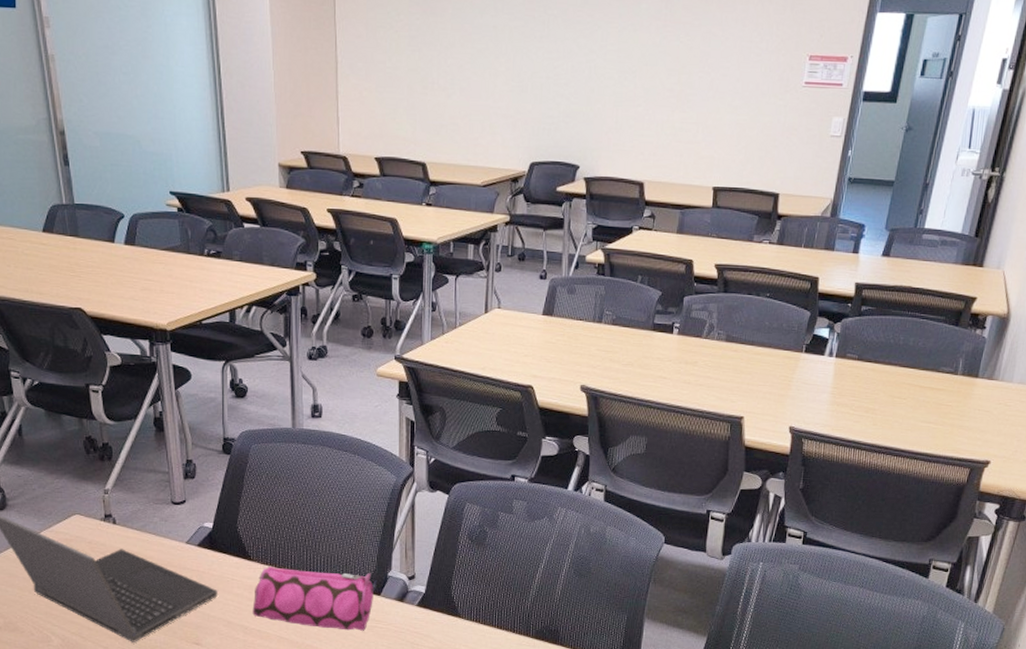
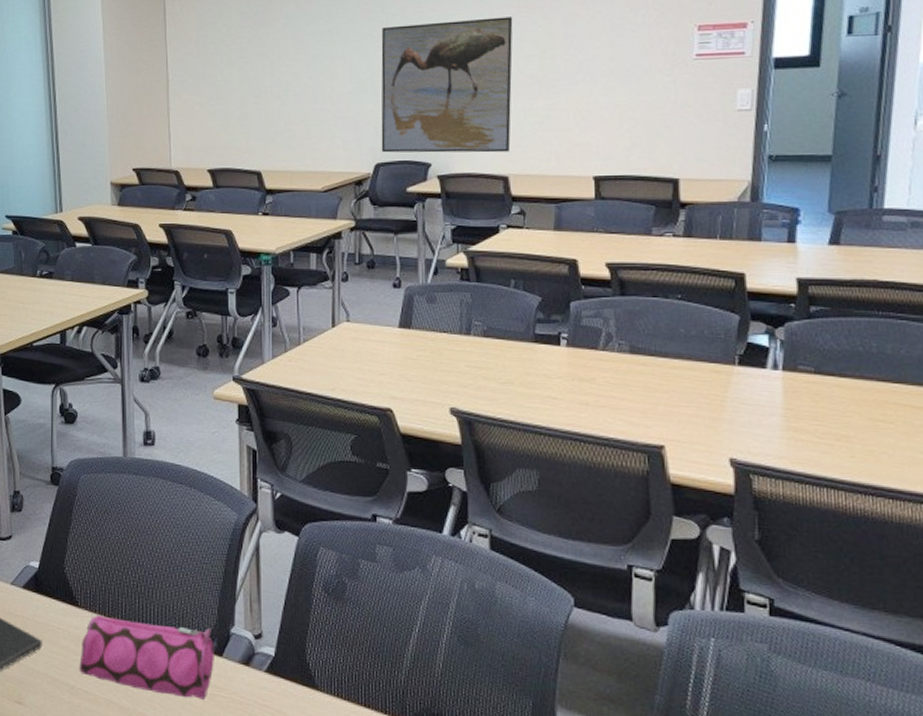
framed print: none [536,28,660,160] -> present [381,17,513,153]

